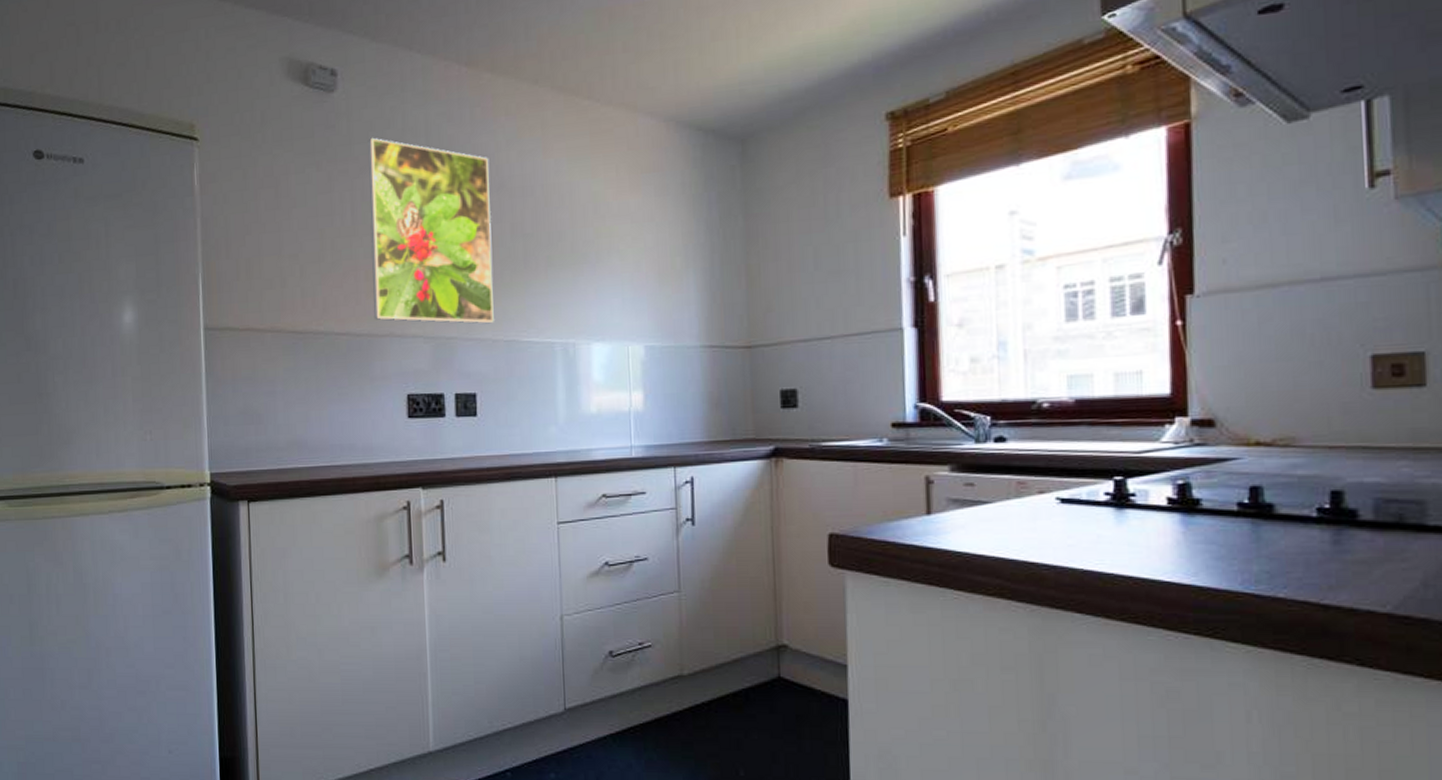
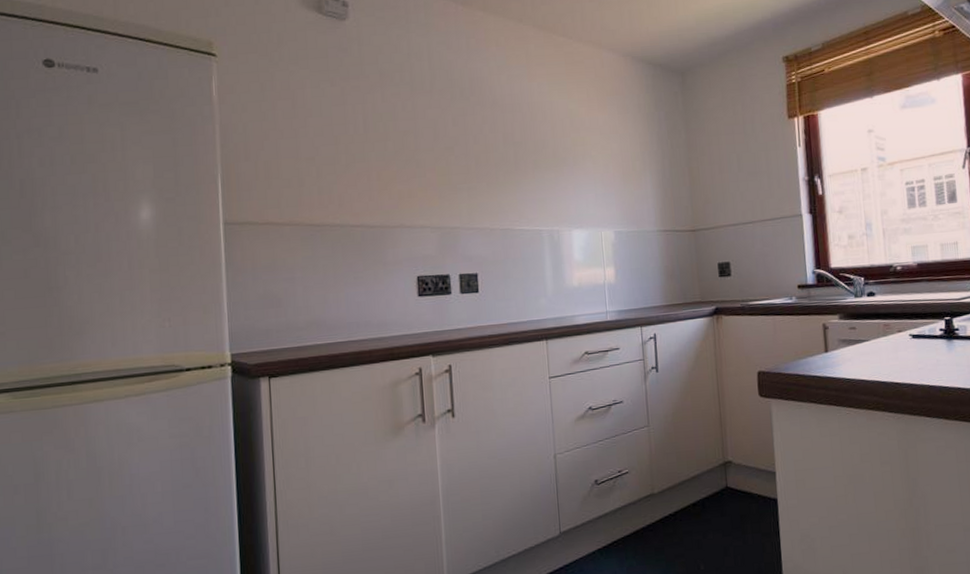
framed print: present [368,137,494,324] -> none [377,59,491,216]

